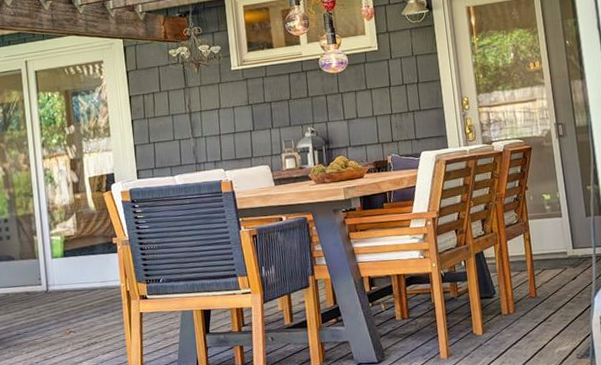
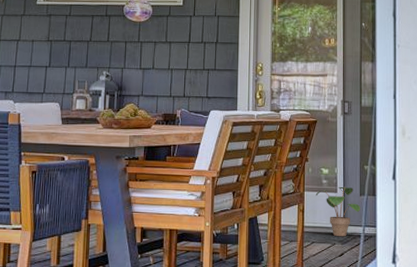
potted plant: none [540,209,589,261] -> present [315,186,361,237]

